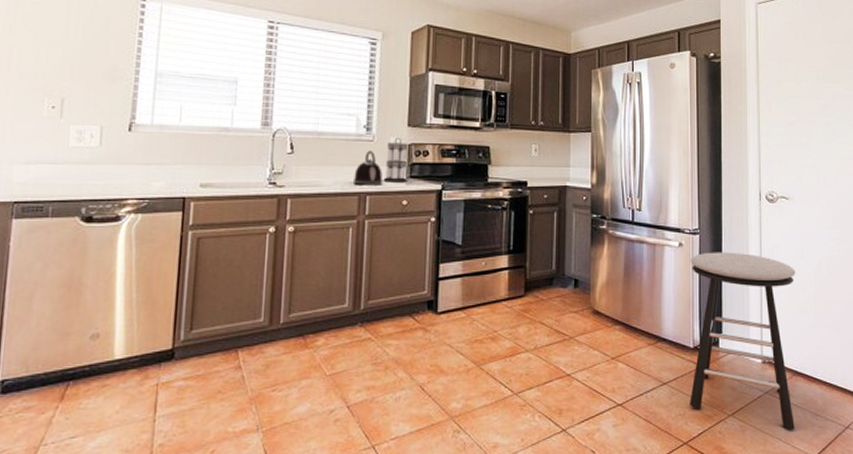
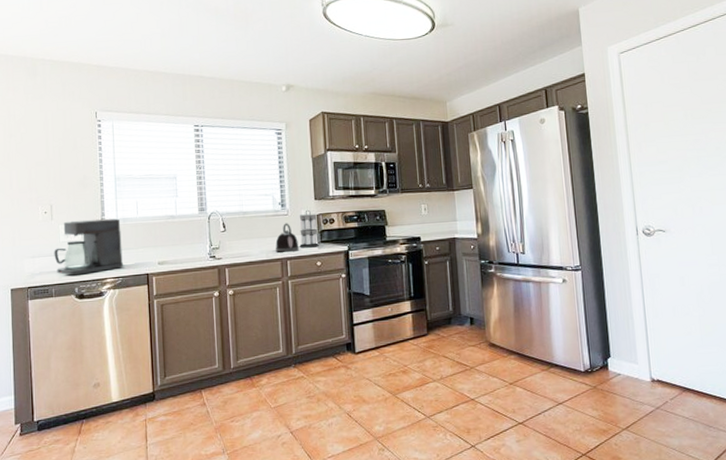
coffee maker: none [57,121,156,192] -> present [54,218,124,276]
stool: present [690,252,796,430] -> none [575,284,688,441]

